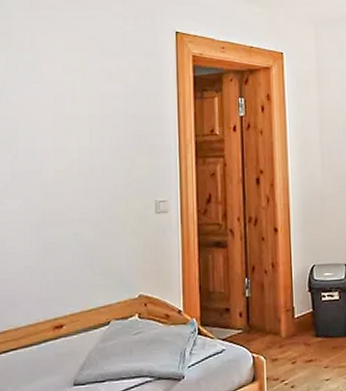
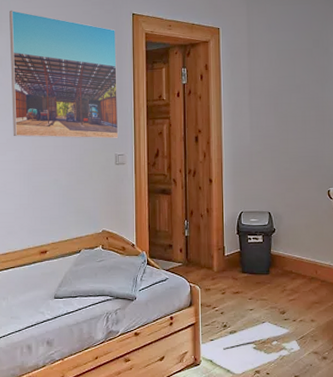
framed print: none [10,20,160,182] -> present [9,10,119,139]

